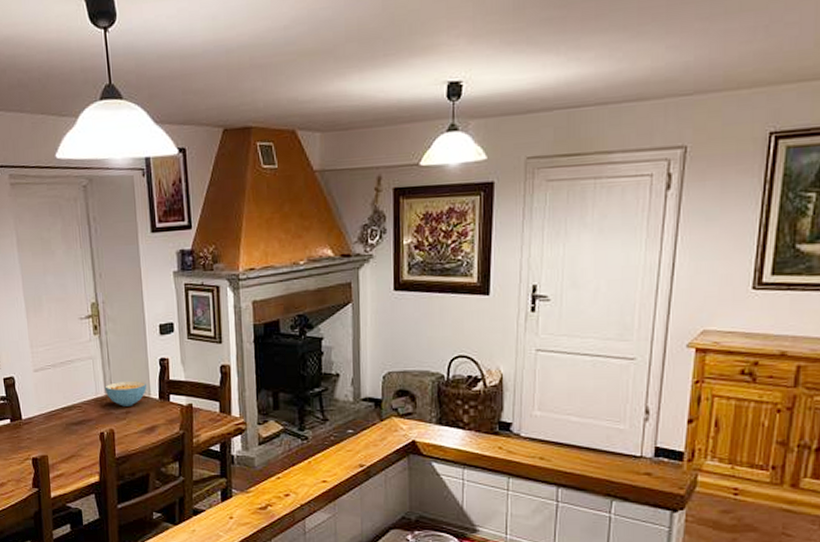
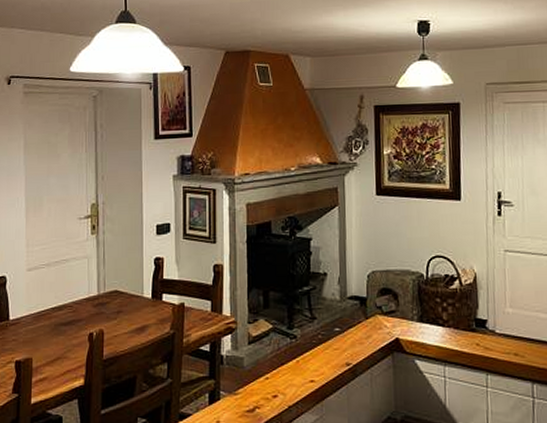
cereal bowl: present [104,381,147,407] -> none [98,281,141,306]

